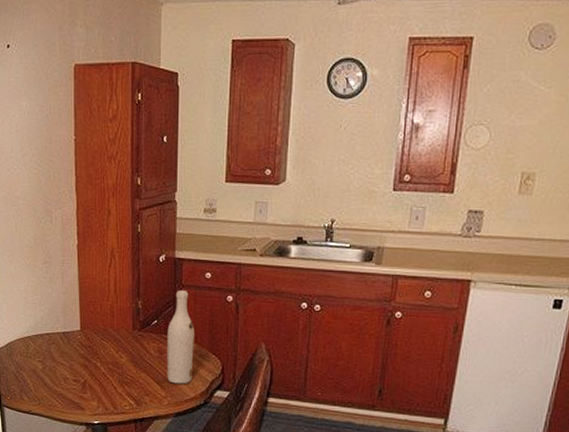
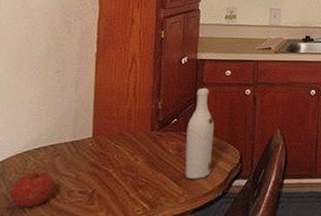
fruit: none [18,355,53,388] -> present [10,170,55,208]

